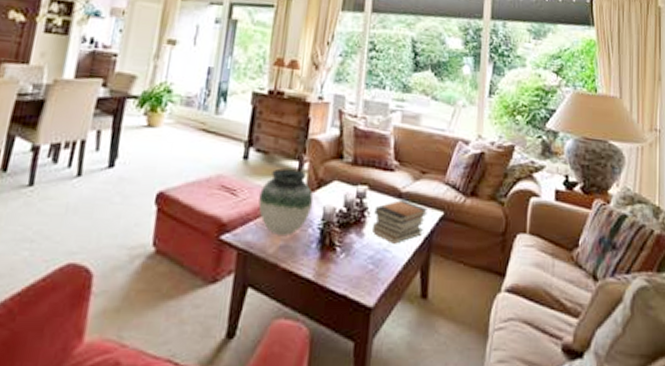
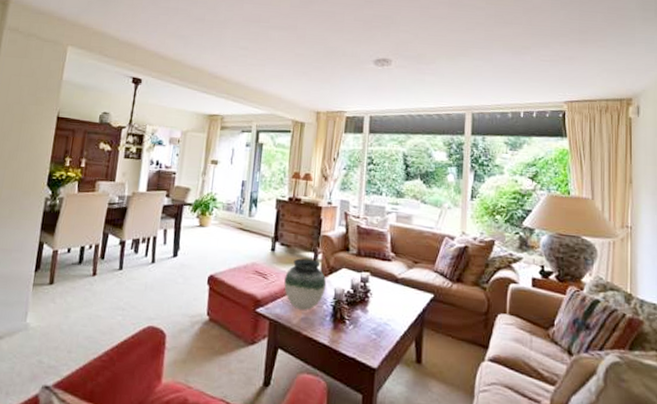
book stack: present [373,200,427,244] -> none [375,284,420,319]

